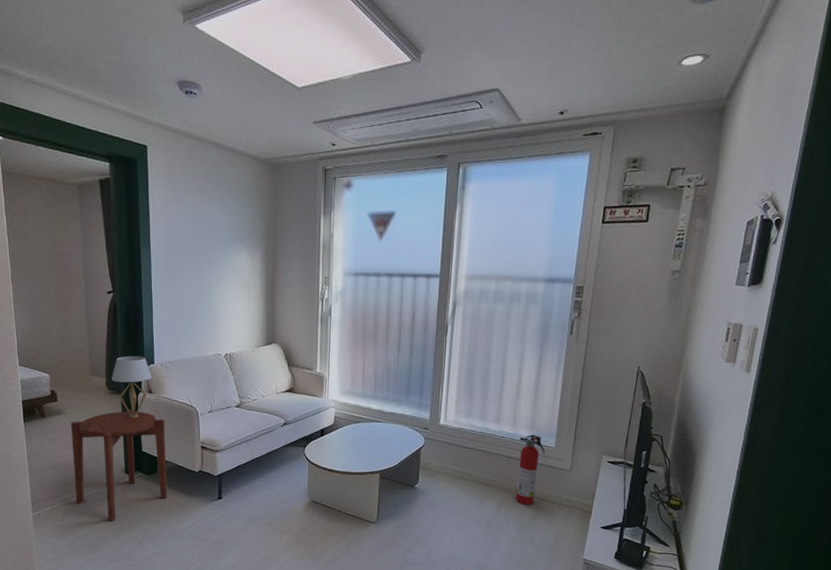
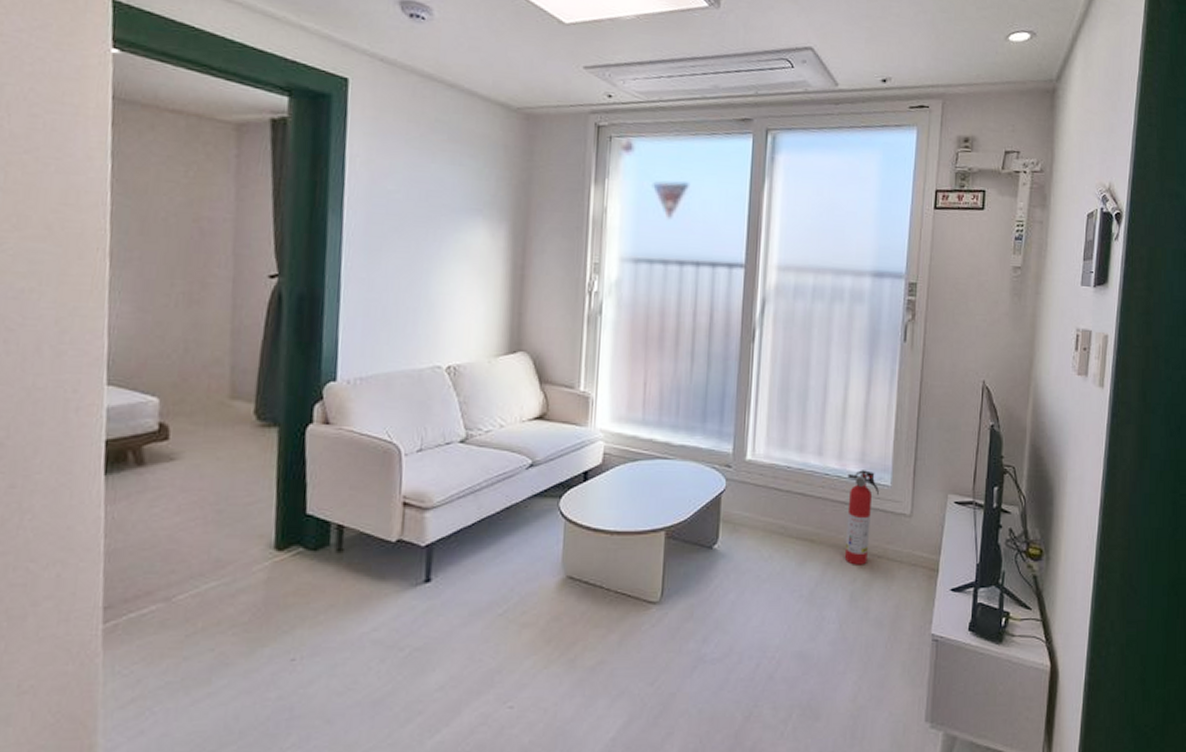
side table: present [70,409,168,521] -> none [184,449,347,628]
table lamp: present [112,355,151,418] -> none [265,369,331,463]

